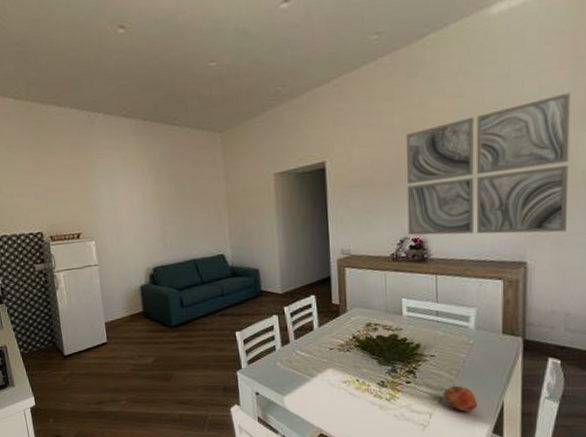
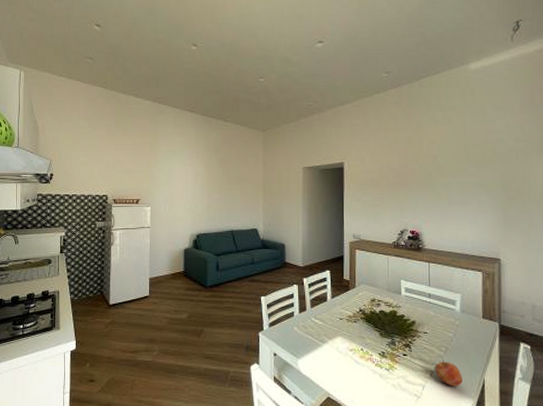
wall art: present [406,92,570,236] -> none [406,131,531,237]

